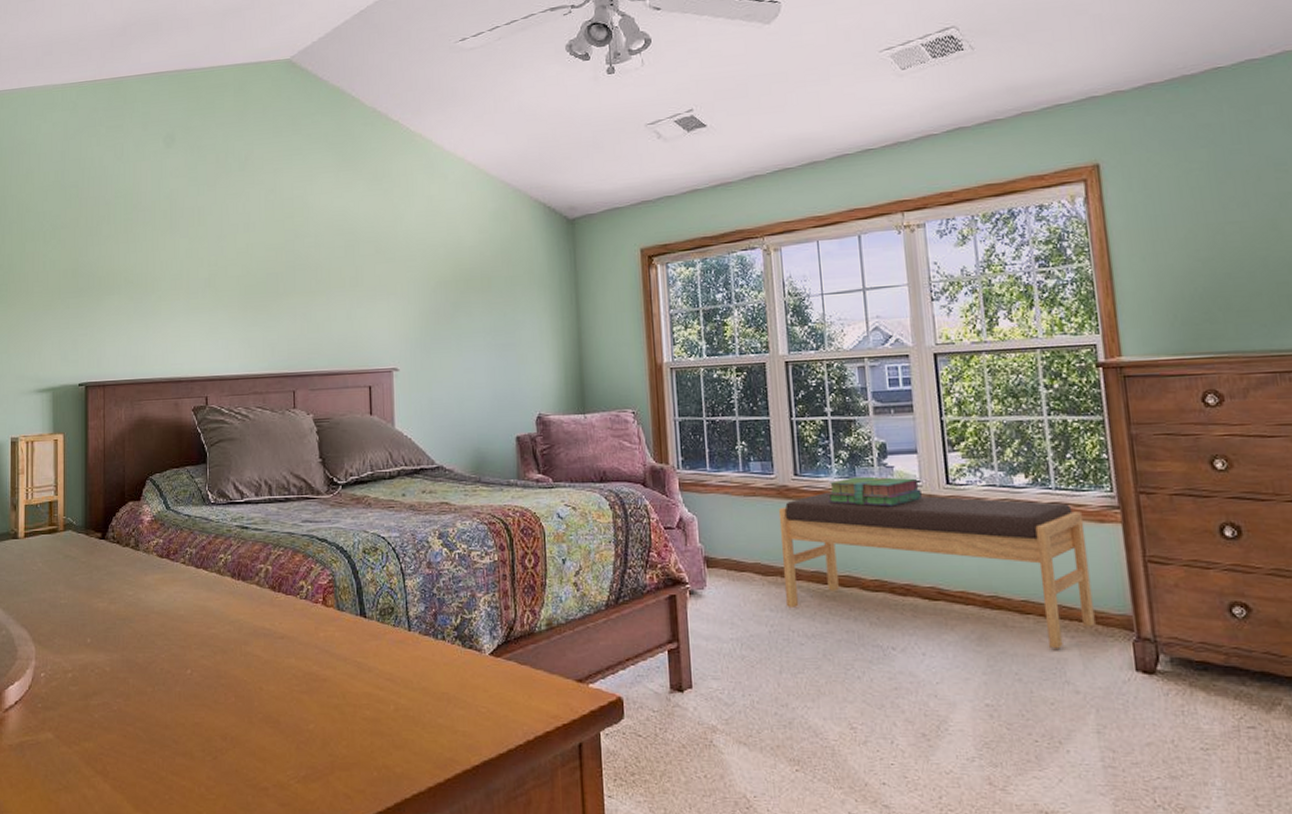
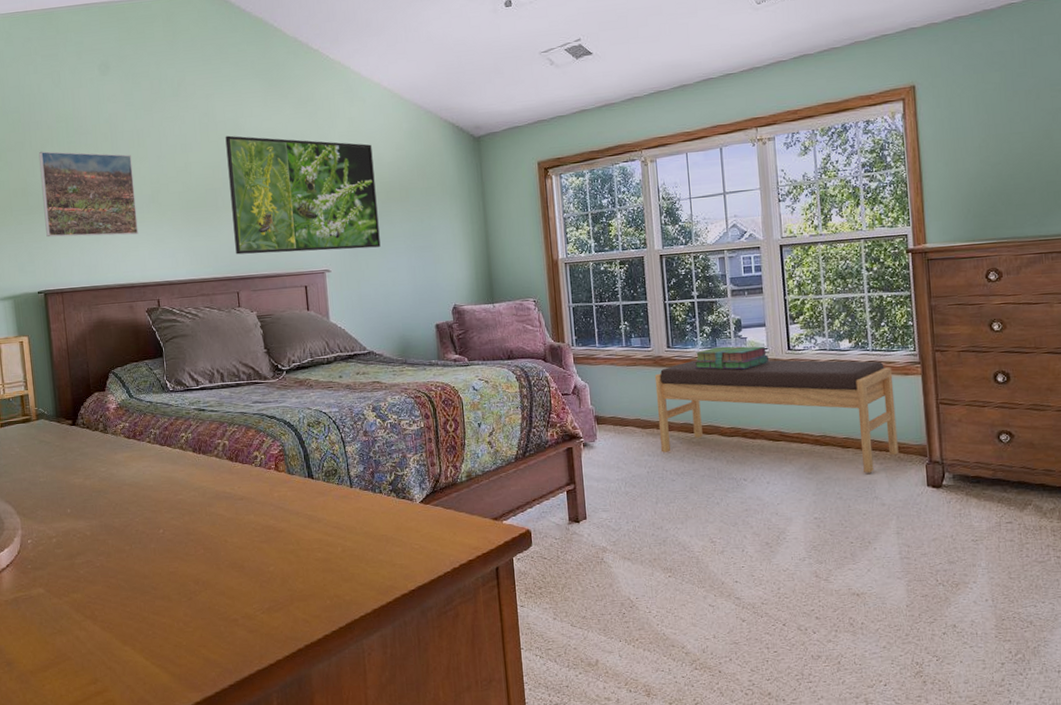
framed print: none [93,228,191,324] -> present [38,151,139,238]
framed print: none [292,214,457,348] -> present [225,135,381,255]

